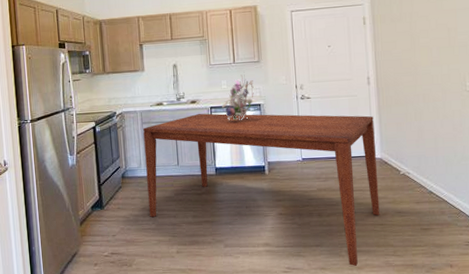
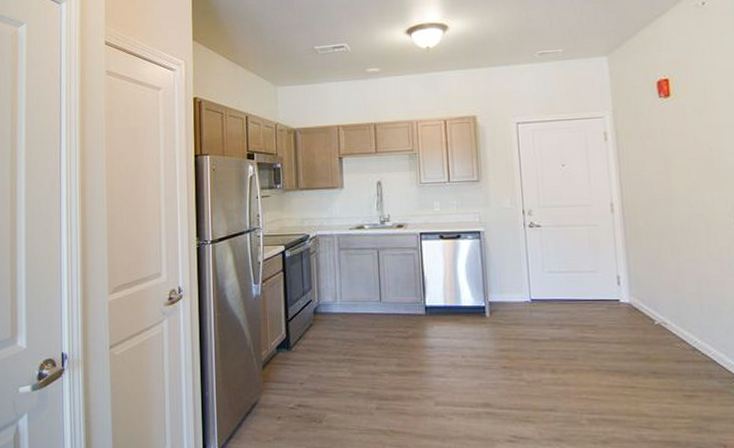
dining table: present [143,113,380,266] -> none [340,240,630,439]
bouquet: present [221,74,256,121] -> none [433,195,474,251]

